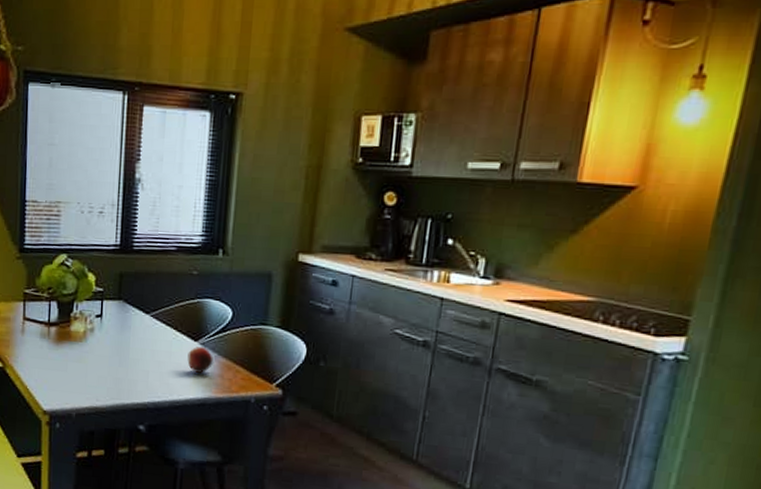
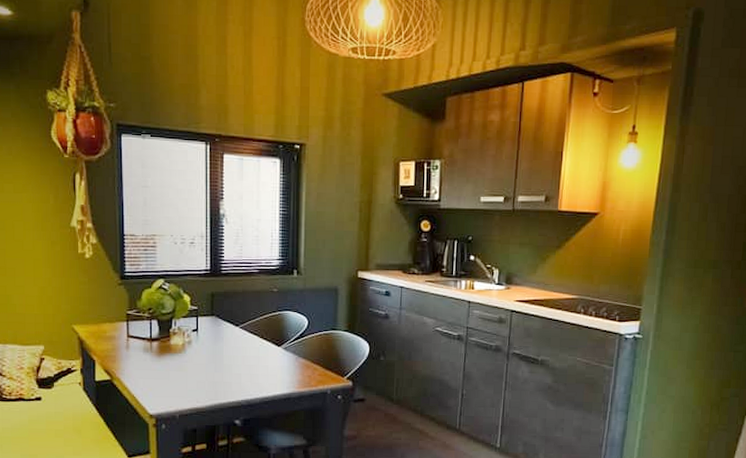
fruit: present [187,347,213,374] -> none [273,351,294,374]

